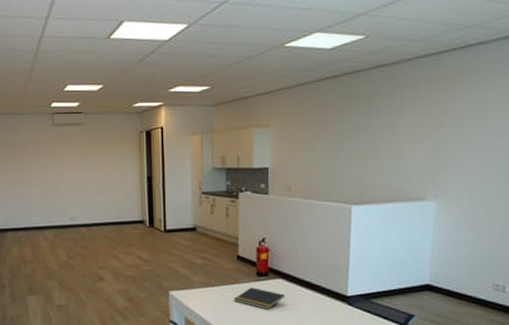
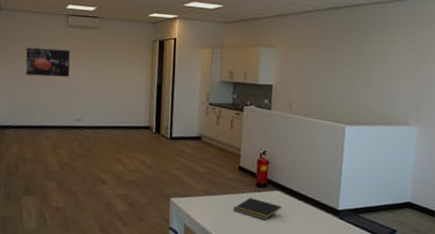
wall art: none [16,149,60,178] -> present [25,47,70,77]

